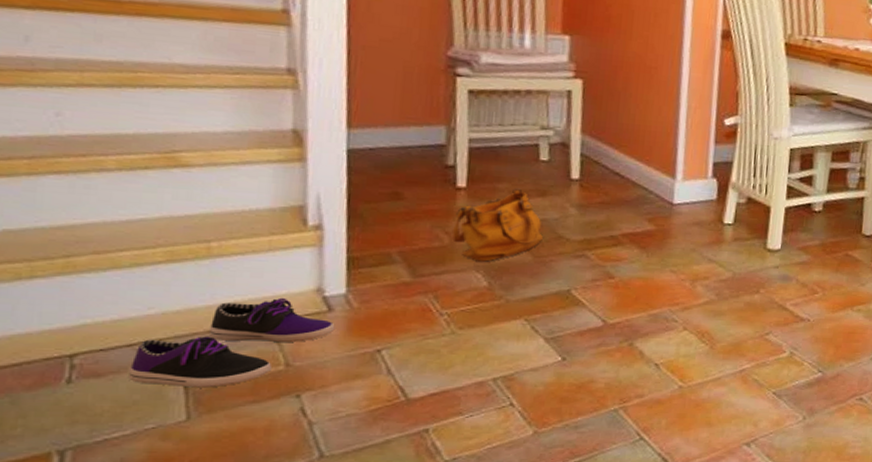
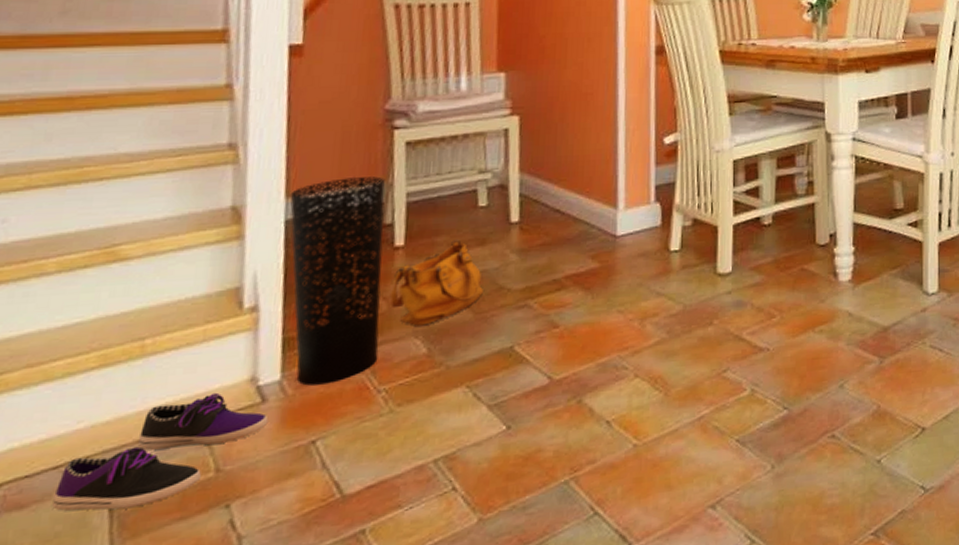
umbrella stand: none [351,116,448,302] -> present [289,176,385,386]

